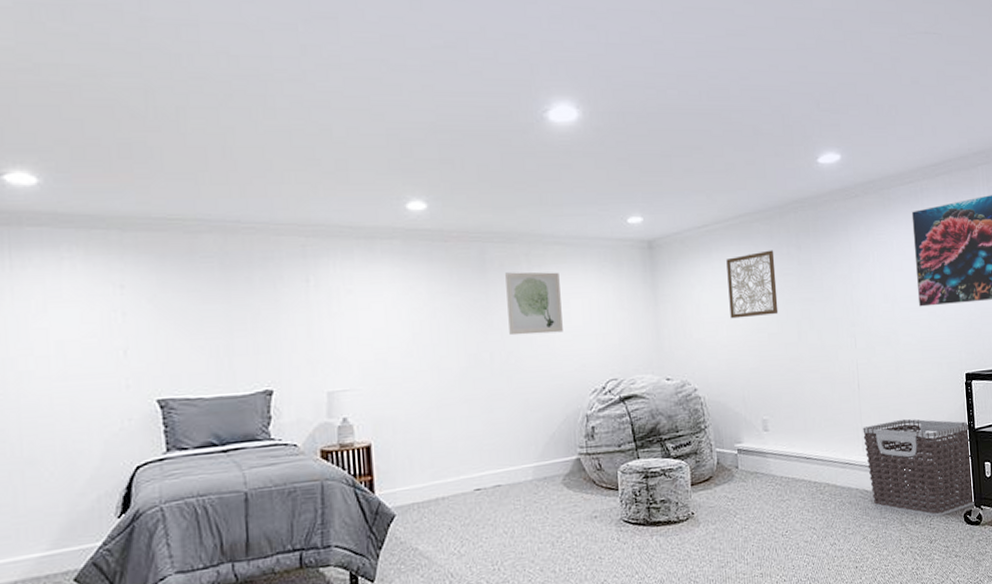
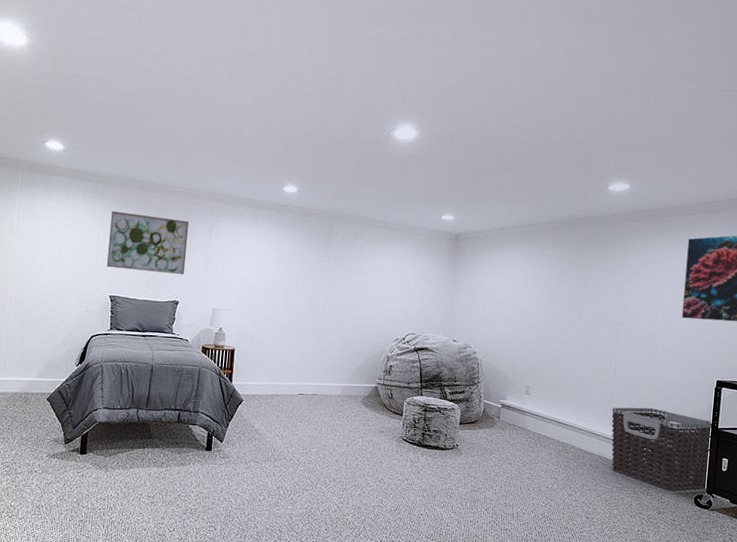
wall art: none [140,269,276,358] -> present [107,211,189,274]
wall art: present [505,272,563,336] -> none [341,244,384,293]
wall art: present [726,250,779,319] -> none [512,254,558,305]

